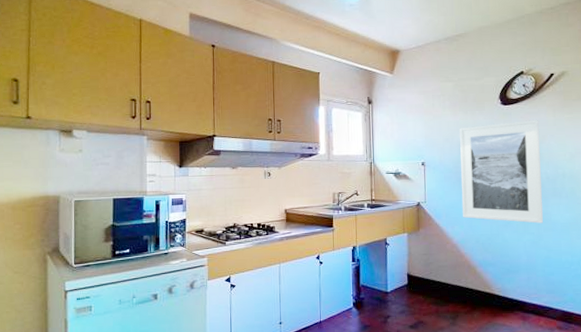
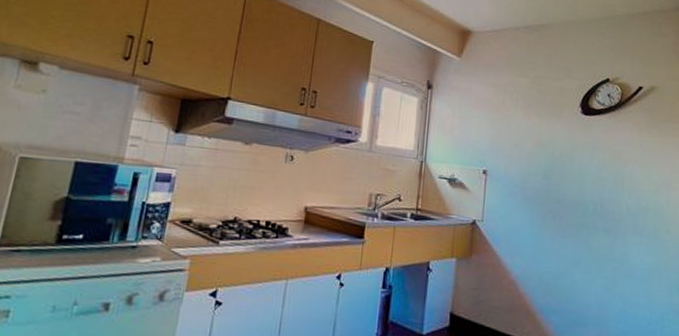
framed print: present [460,120,544,223] -> none [525,134,623,266]

